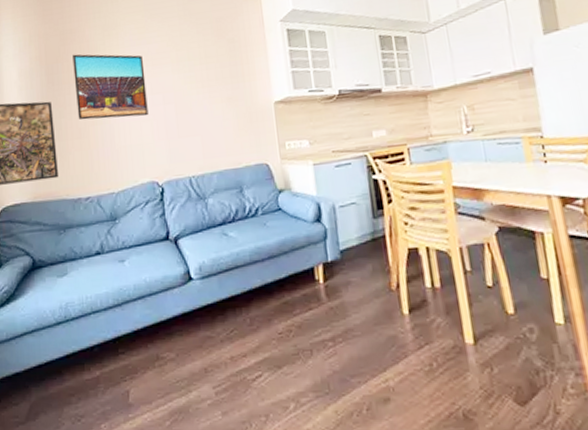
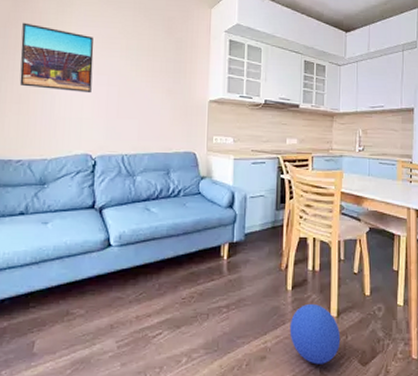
ball: none [413,329,485,406] -> present [289,303,341,365]

